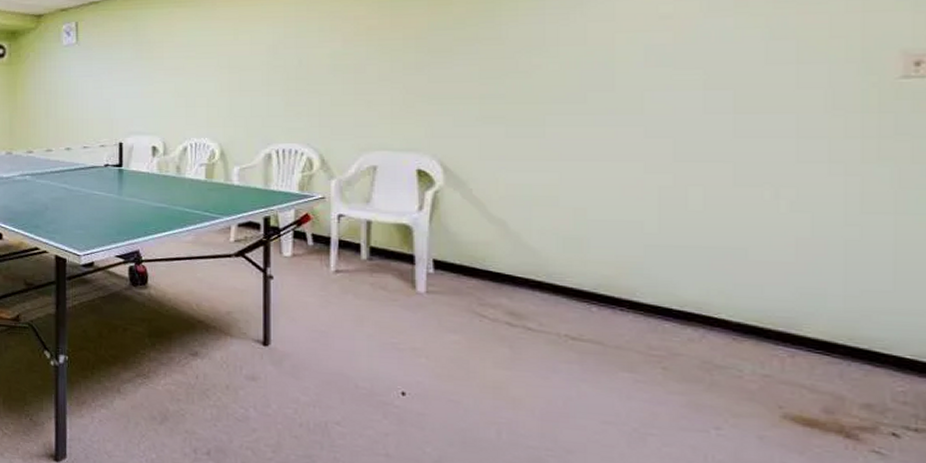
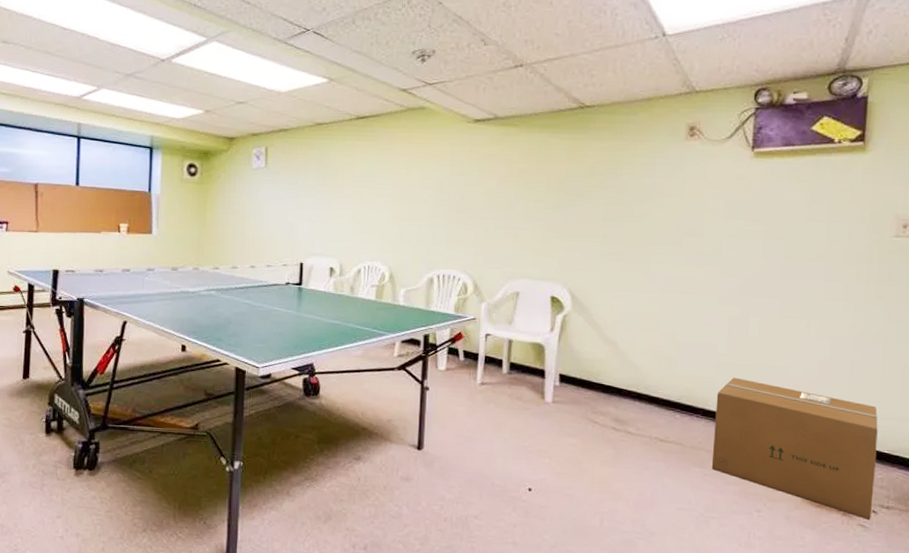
box: none [645,261,893,446] -> present [711,377,878,521]

